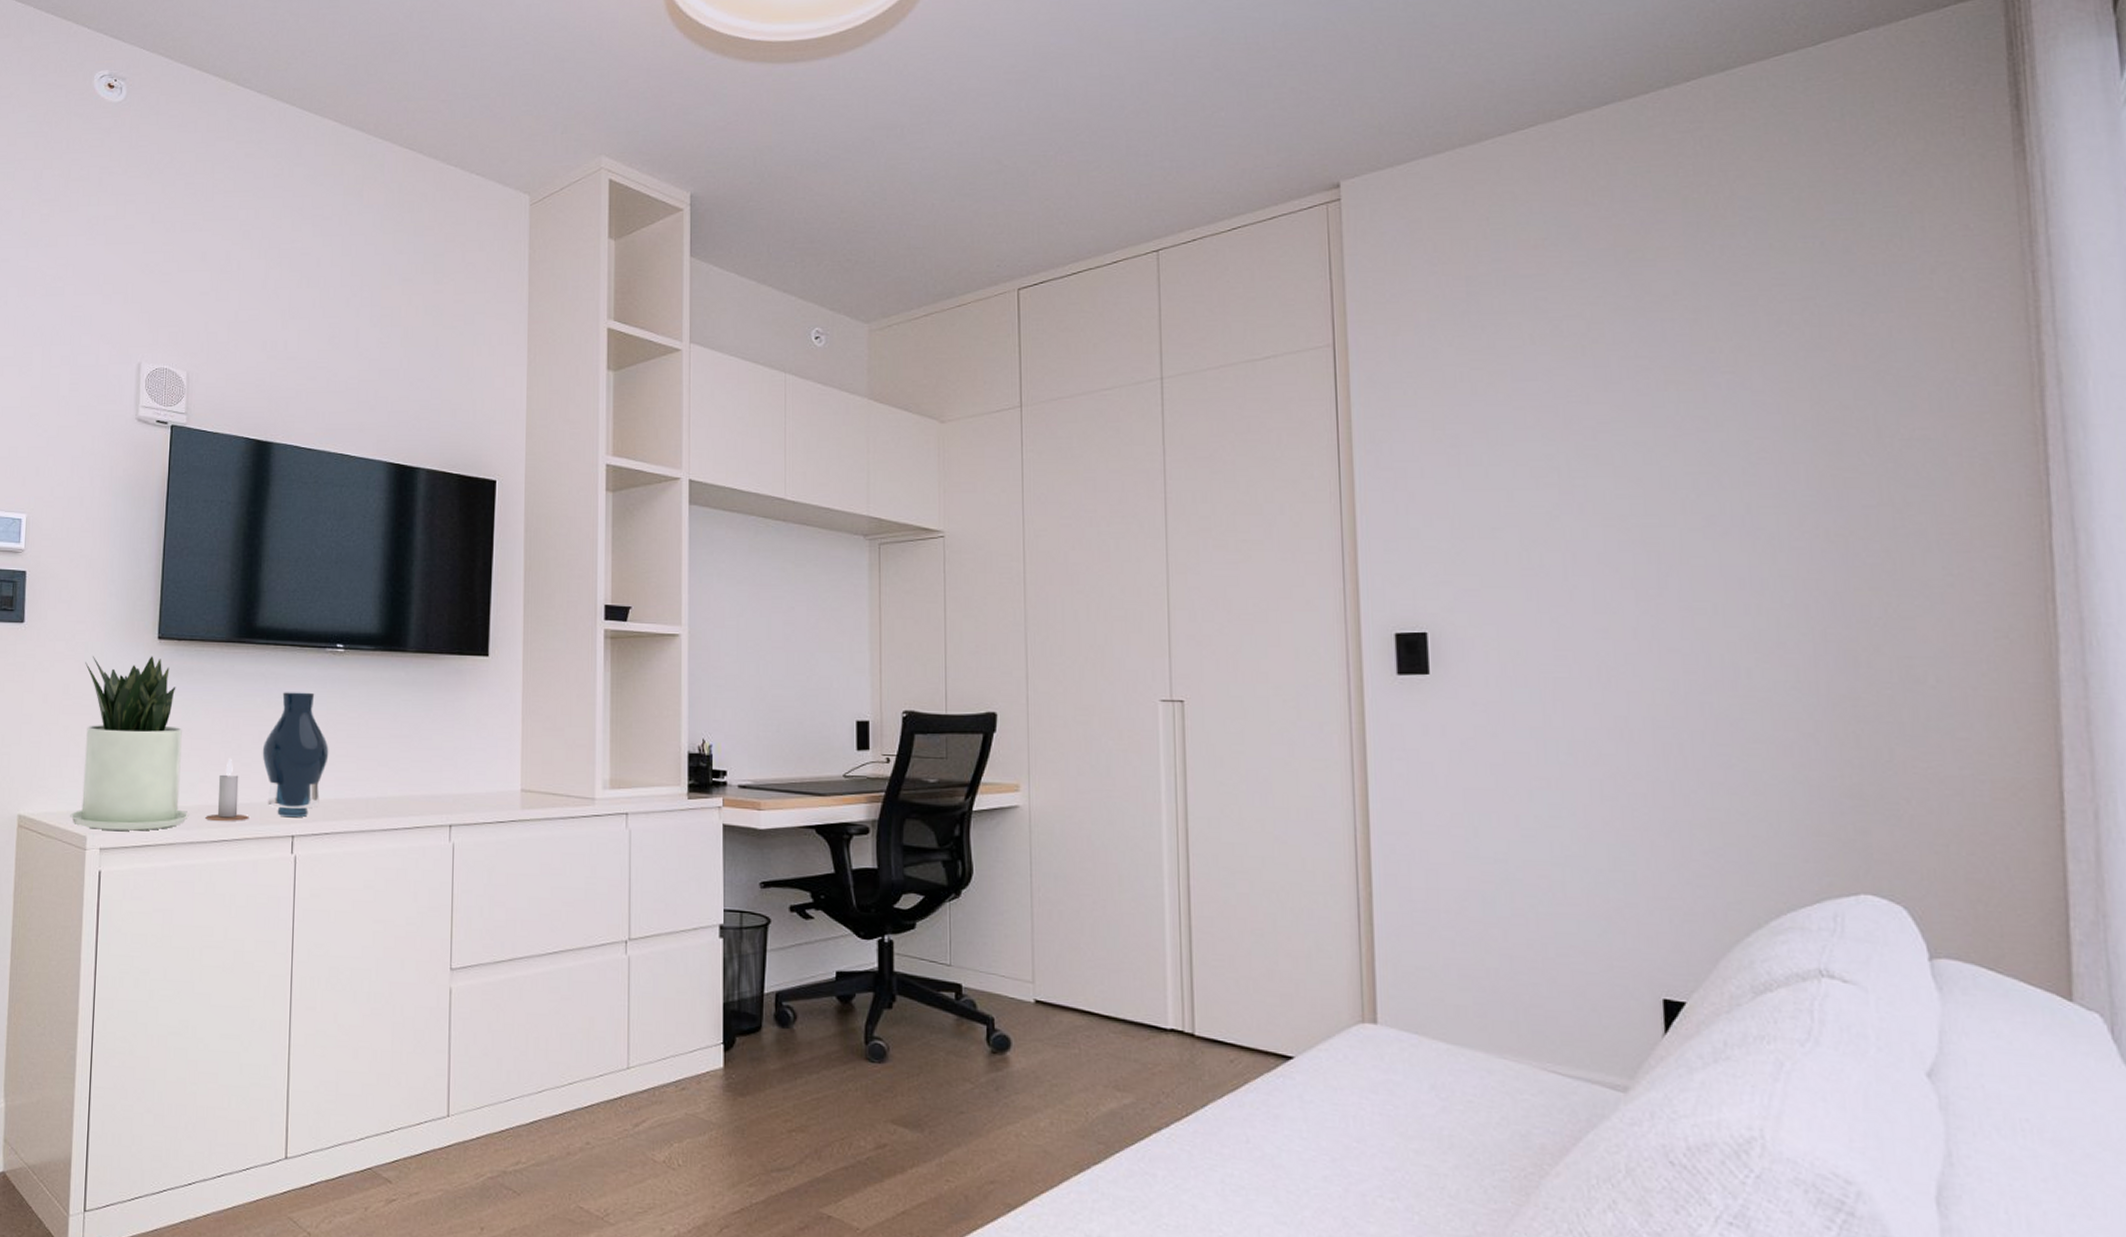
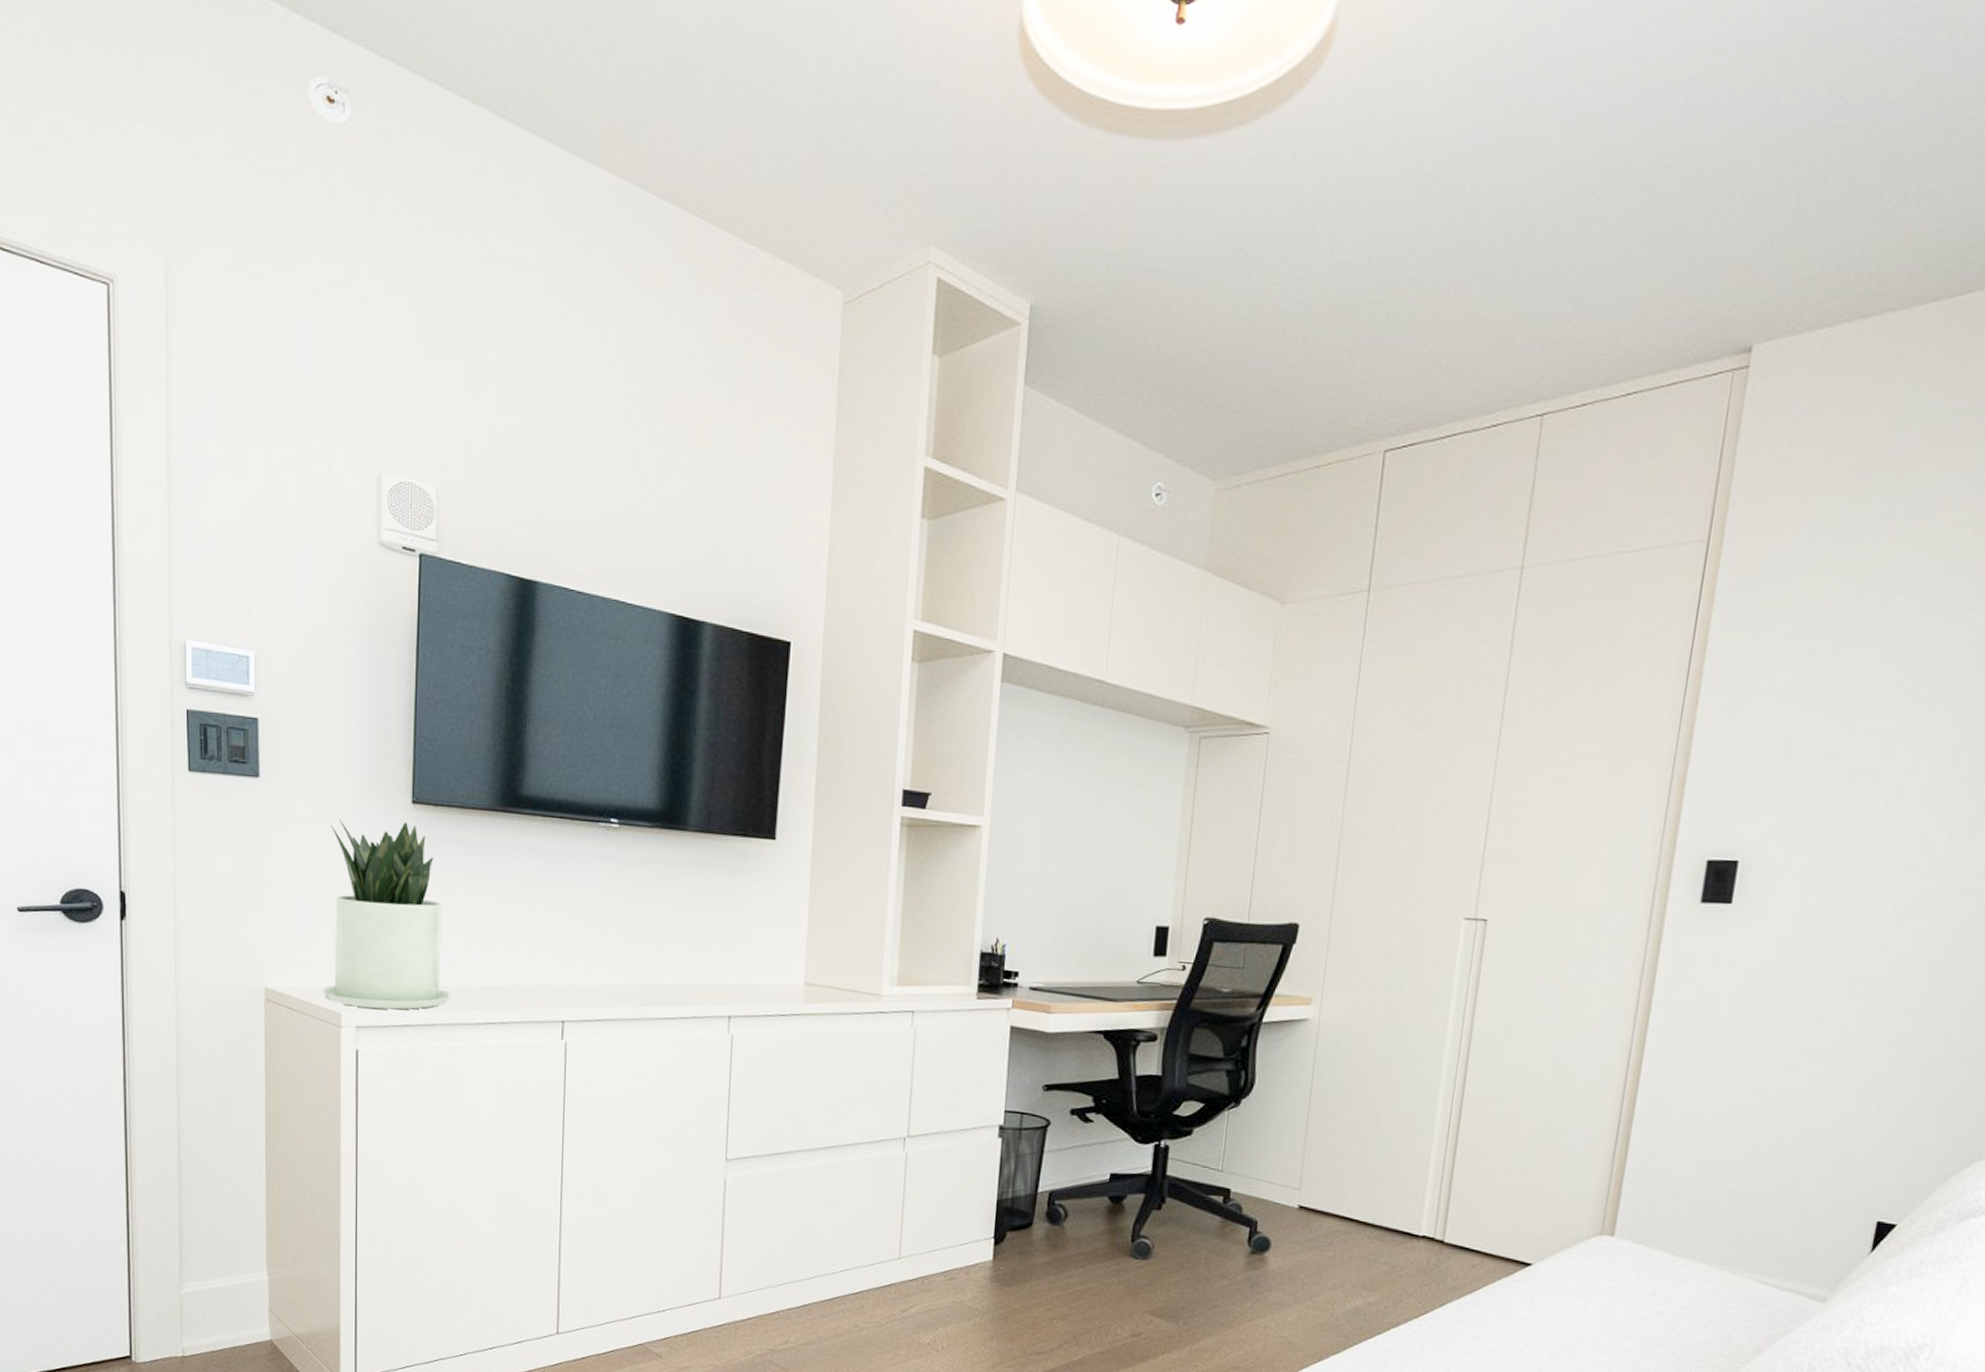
candle: present [205,757,249,822] -> none [469,936,516,1004]
vase: present [262,692,329,818] -> none [529,868,602,1003]

